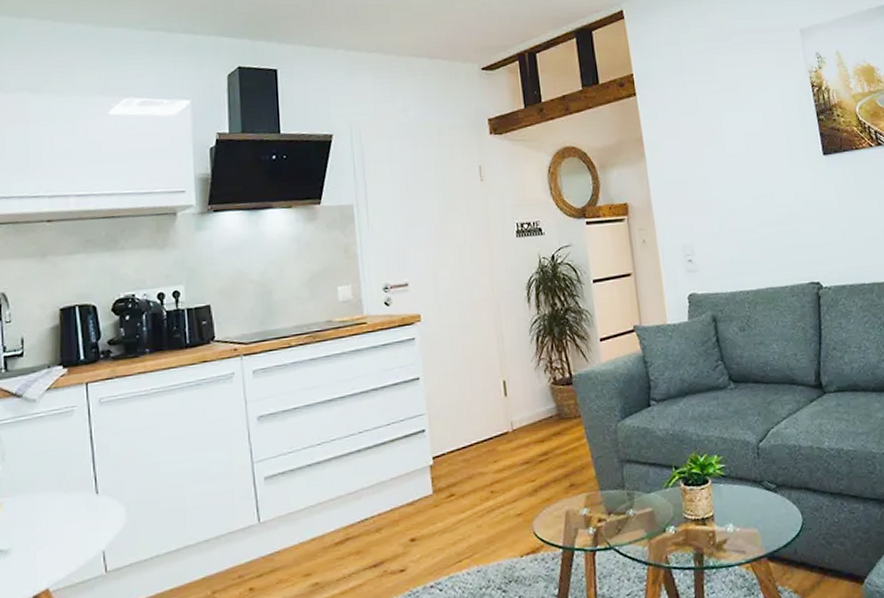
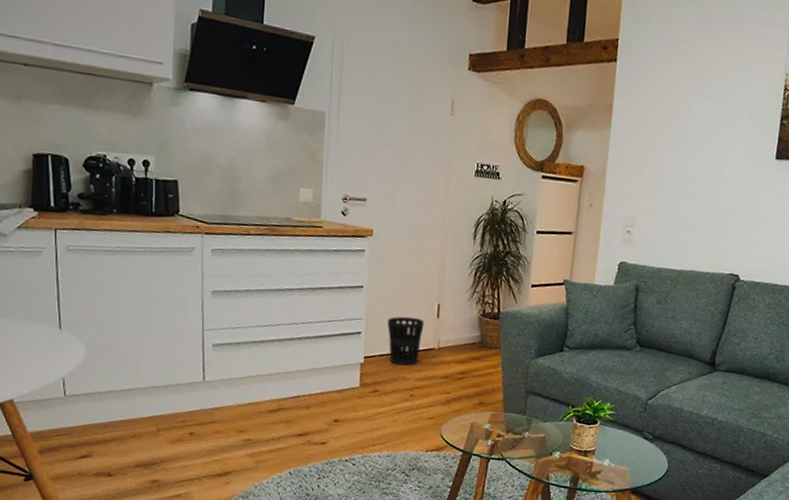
wastebasket: none [452,401,493,460] -> present [387,316,424,366]

